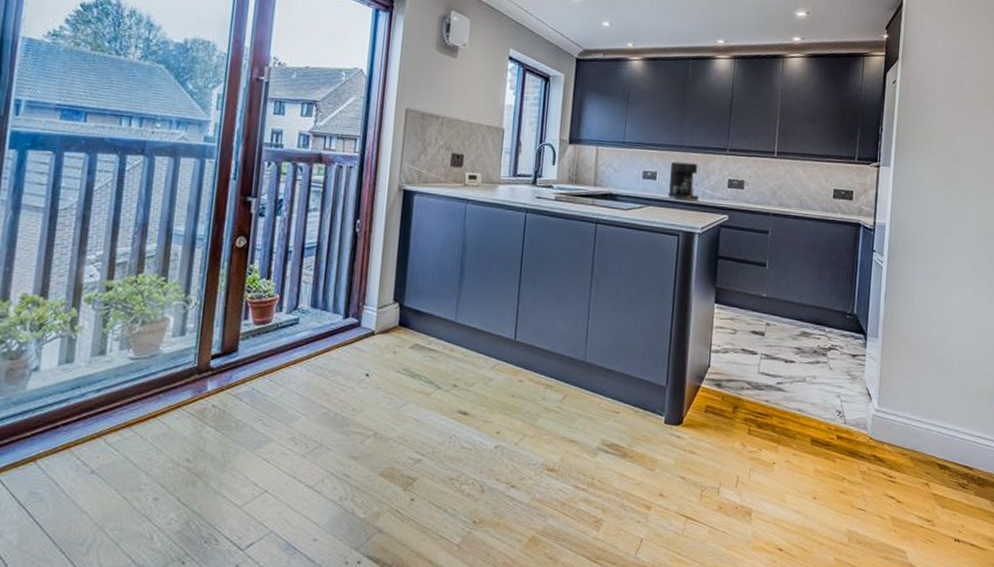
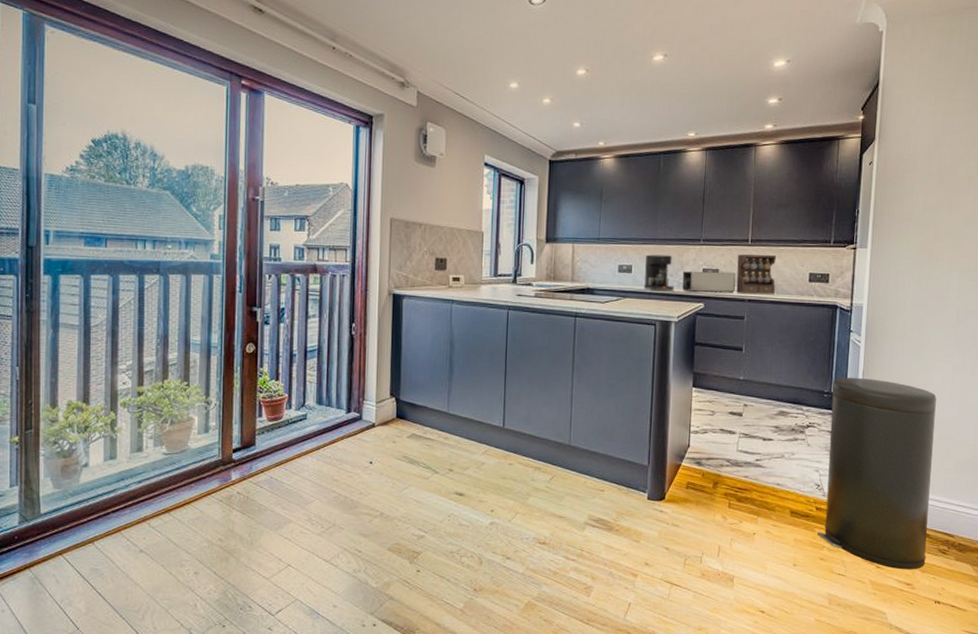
toaster: none [706,180,761,206] -> present [682,270,736,293]
spice rack: none [761,166,802,209] -> present [736,254,777,295]
pedal bin: none [837,298,956,505] -> present [816,377,937,570]

